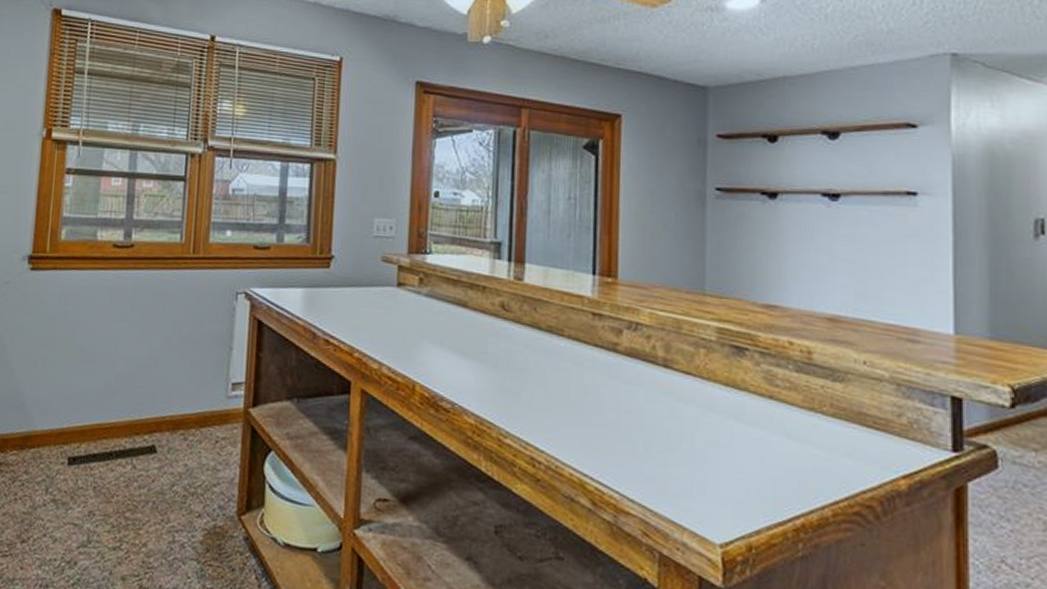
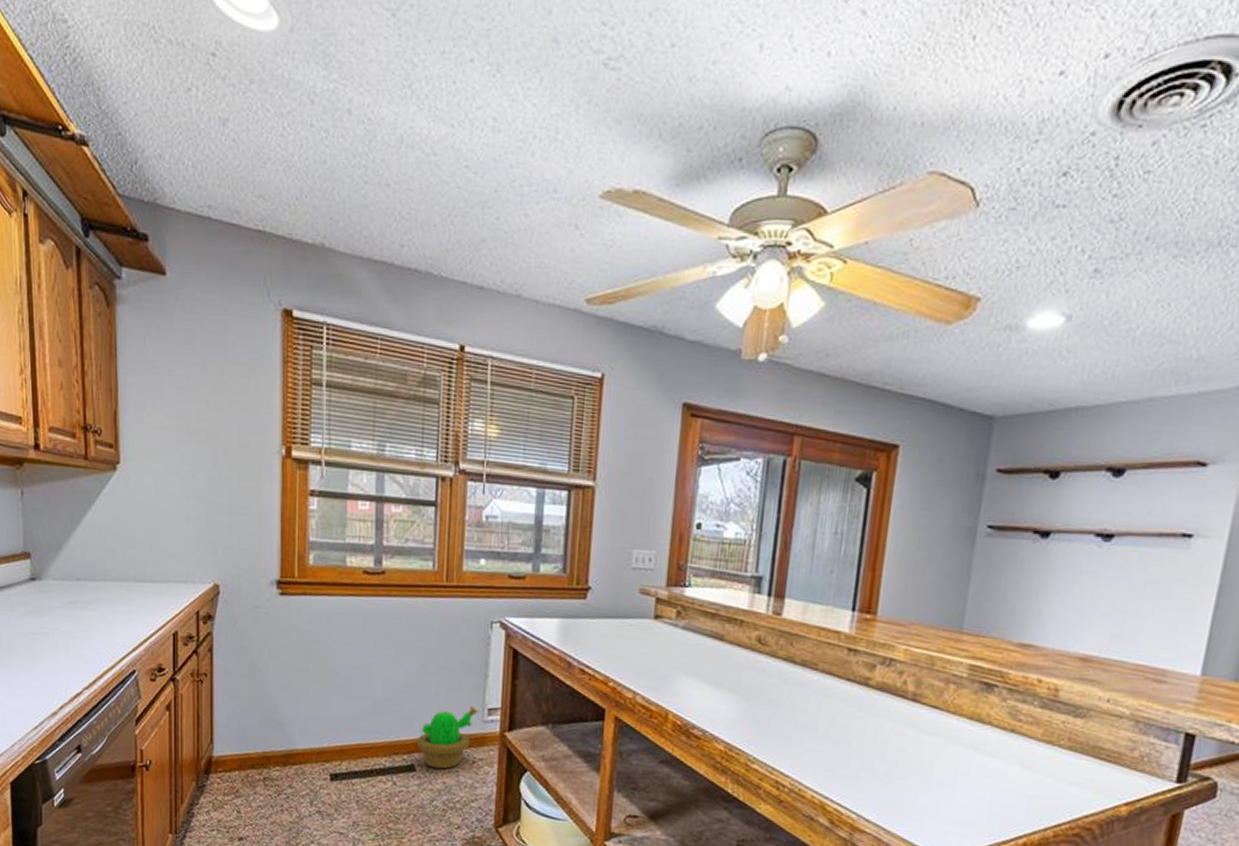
decorative plant: none [159,380,223,450] -> present [417,705,479,769]

